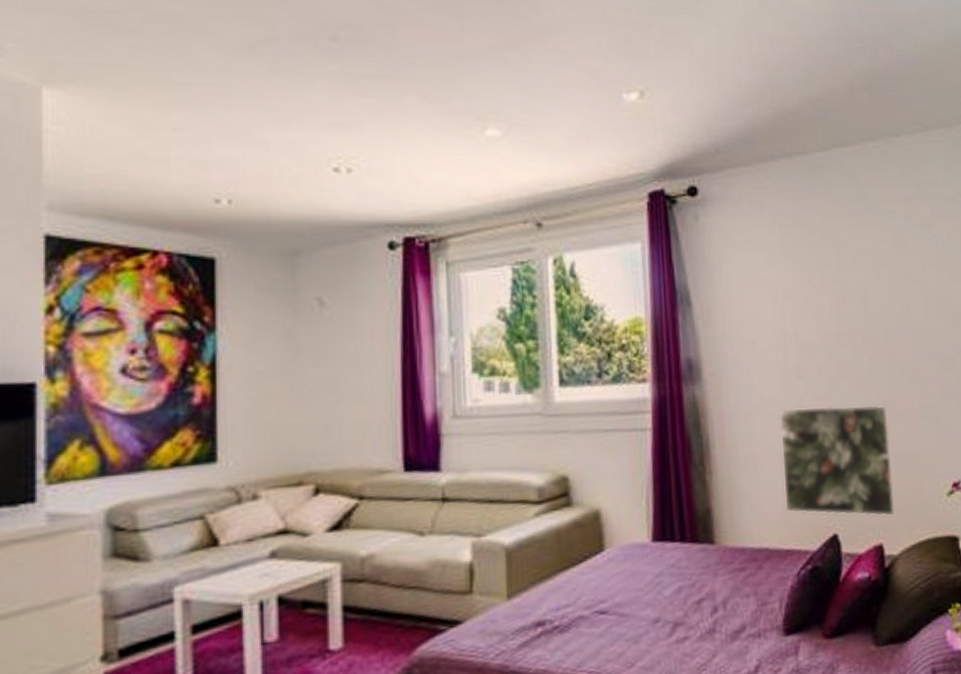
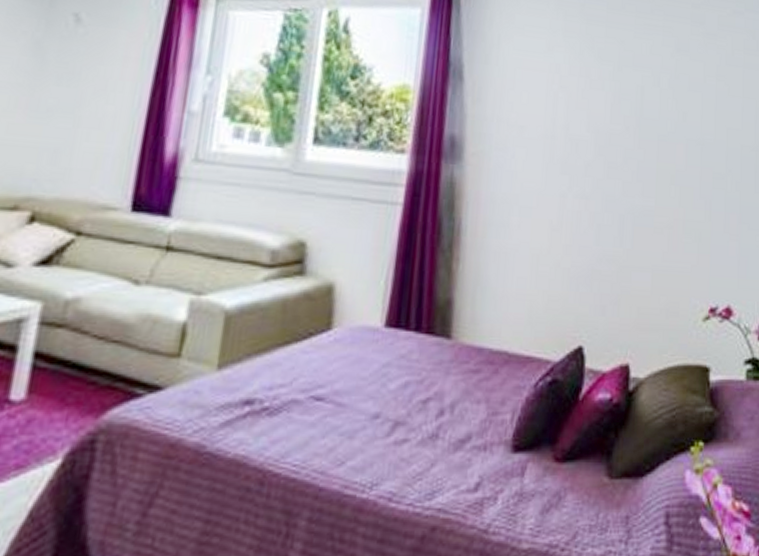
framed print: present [778,405,895,516] -> none [532,202,651,335]

